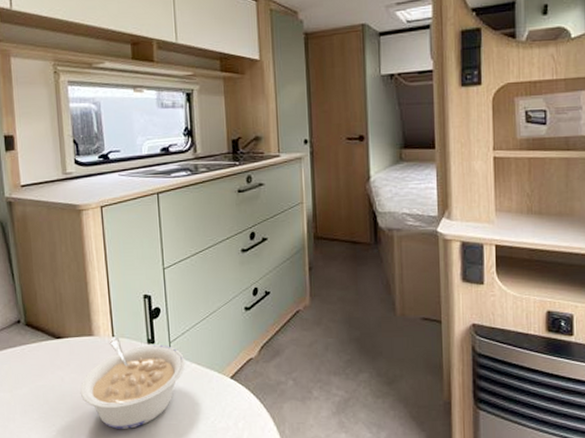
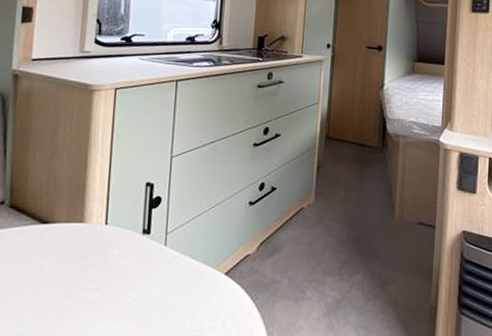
legume: present [80,338,186,429] -> none [59,226,180,326]

